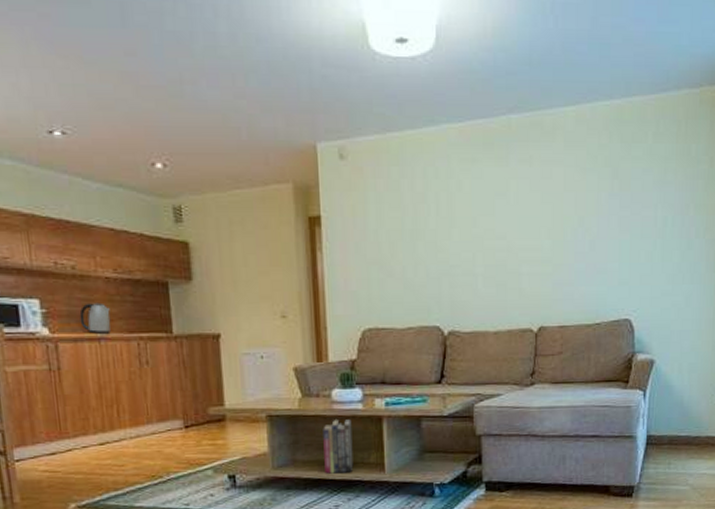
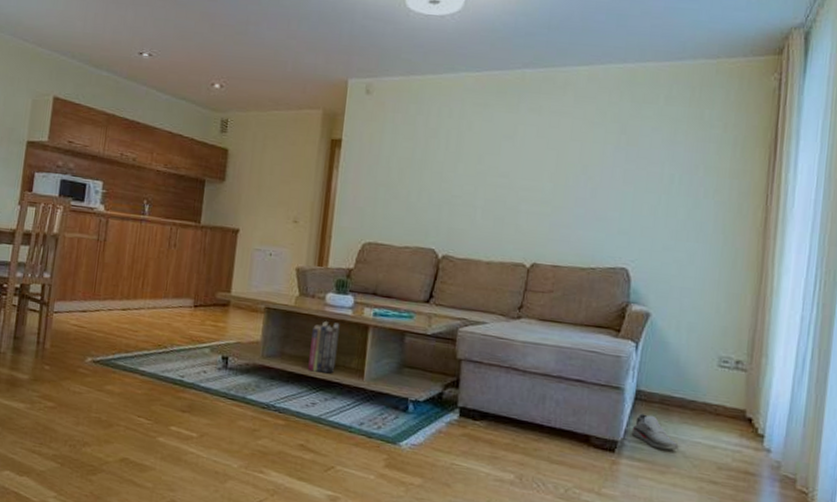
kettle: present [79,302,111,335] -> none [129,189,155,218]
shoe: none [646,456,687,486] -> present [631,413,679,450]

